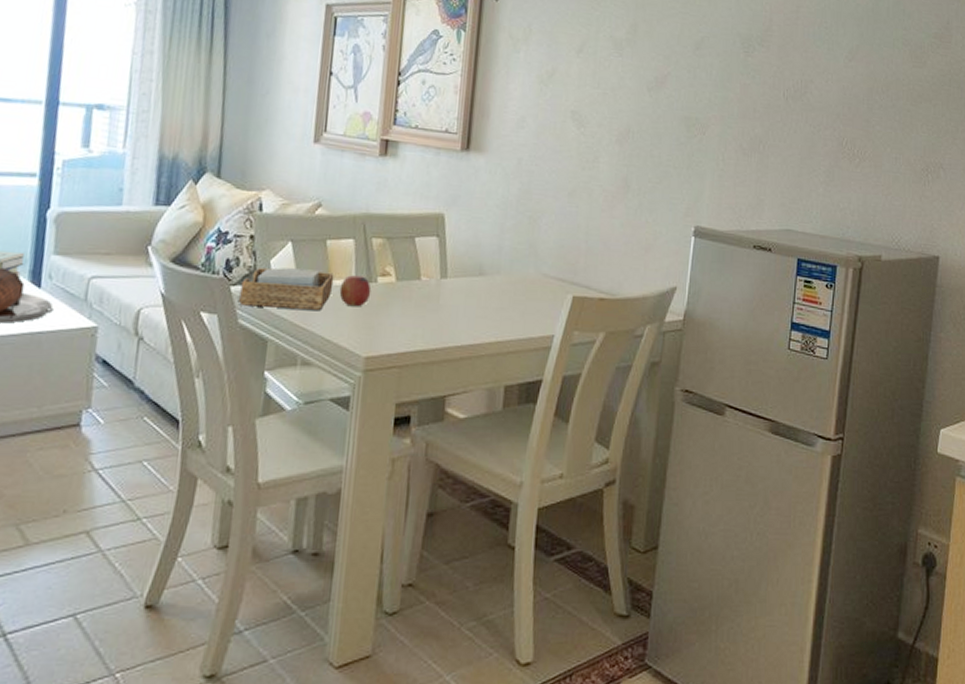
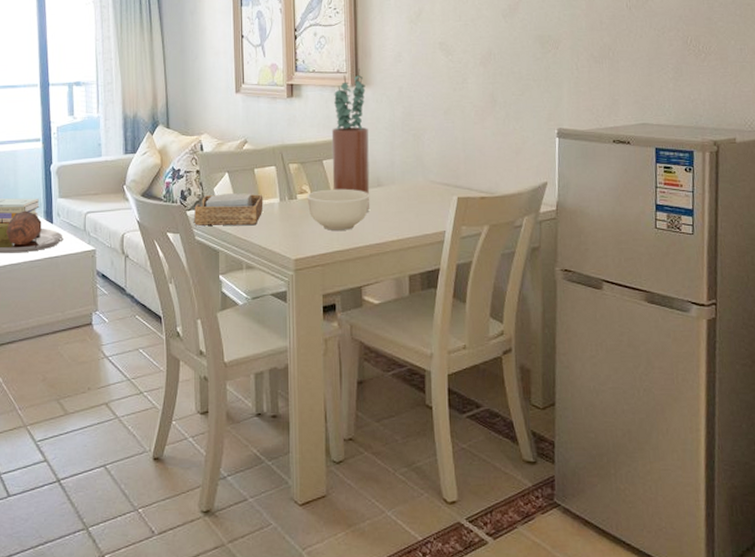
fruit: present [339,275,372,307] -> none [268,195,293,220]
bowl: none [389,273,469,326] -> present [307,188,370,230]
vase: none [423,130,478,305] -> present [331,68,370,212]

